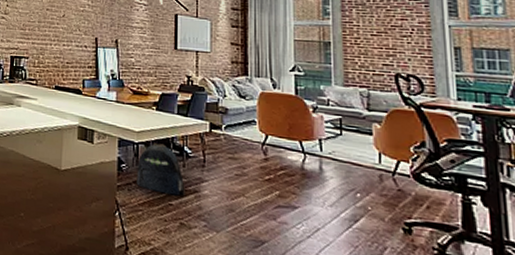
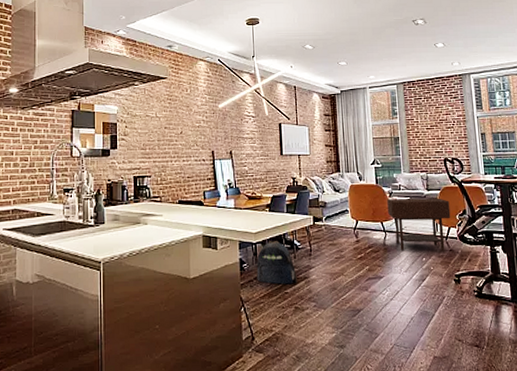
side table: none [310,115,402,190] -> present [387,198,451,251]

